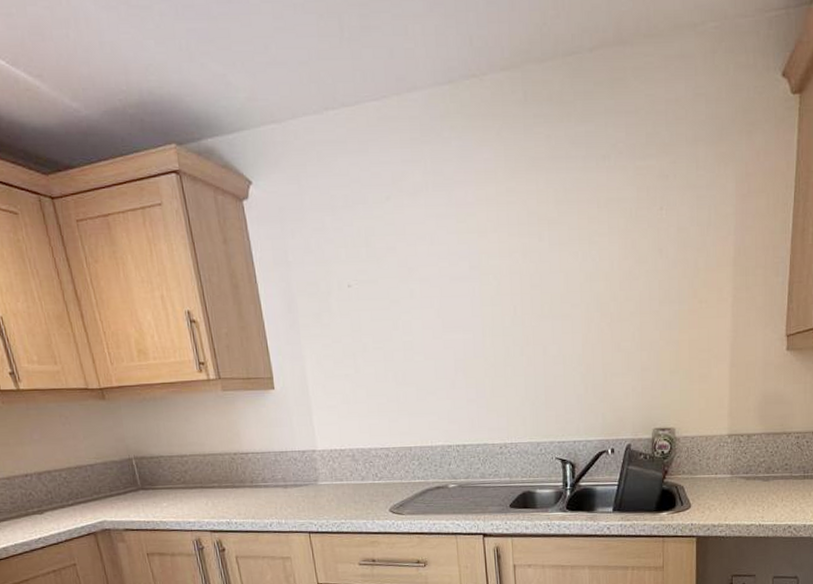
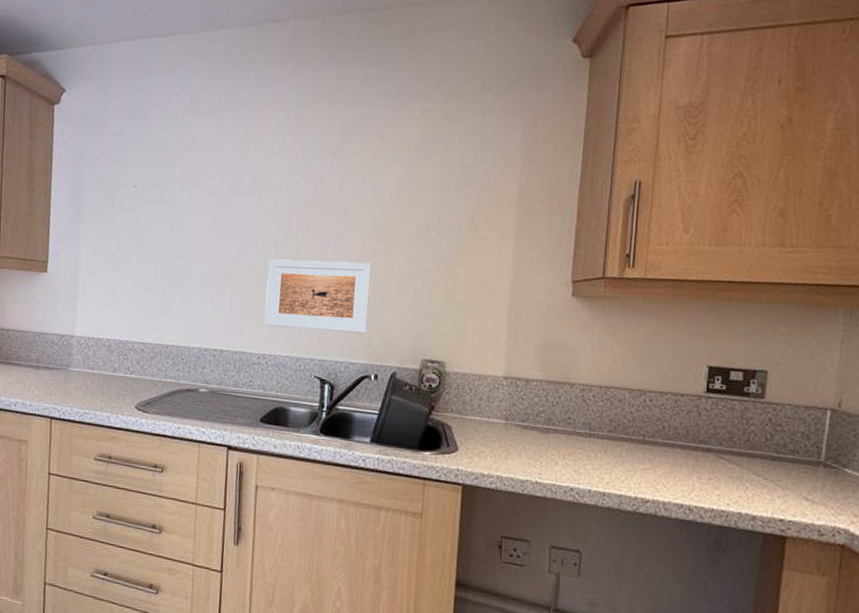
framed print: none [498,339,601,416] -> present [264,259,372,333]

